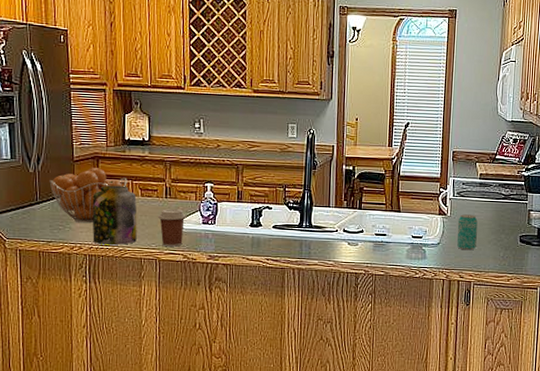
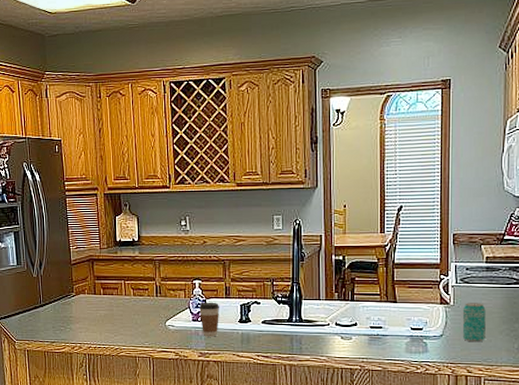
fruit basket: present [49,168,127,223] -> none [51,270,120,324]
jar: present [92,185,137,245] -> none [89,286,131,344]
coffee cup: present [158,209,186,247] -> none [150,307,176,345]
coffee cup: none [210,205,232,240] -> present [199,302,220,337]

